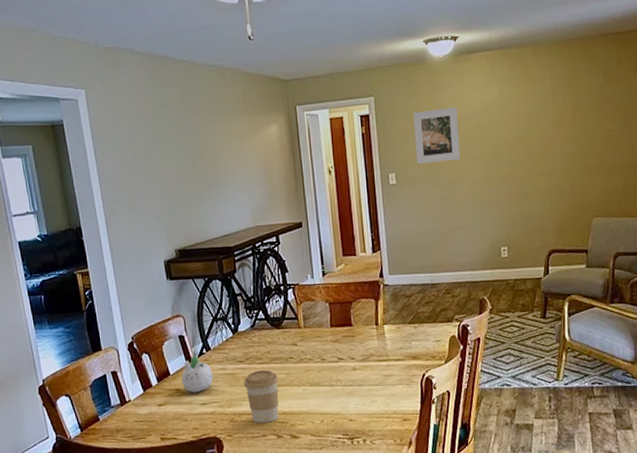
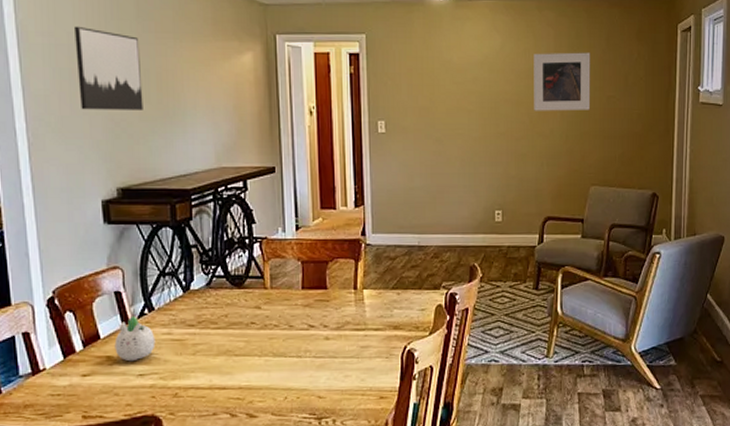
wall art: none [134,117,192,187] -> present [75,26,143,110]
coffee cup: present [244,369,279,423] -> none [193,335,236,399]
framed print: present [413,107,461,164] -> none [408,55,457,113]
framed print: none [531,90,590,152] -> present [534,52,591,111]

